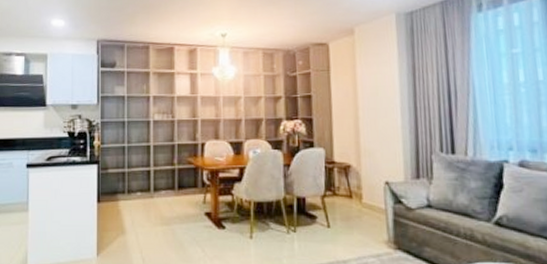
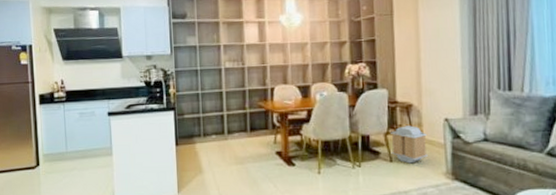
air purifier: none [328,188,368,230] -> present [391,125,428,164]

